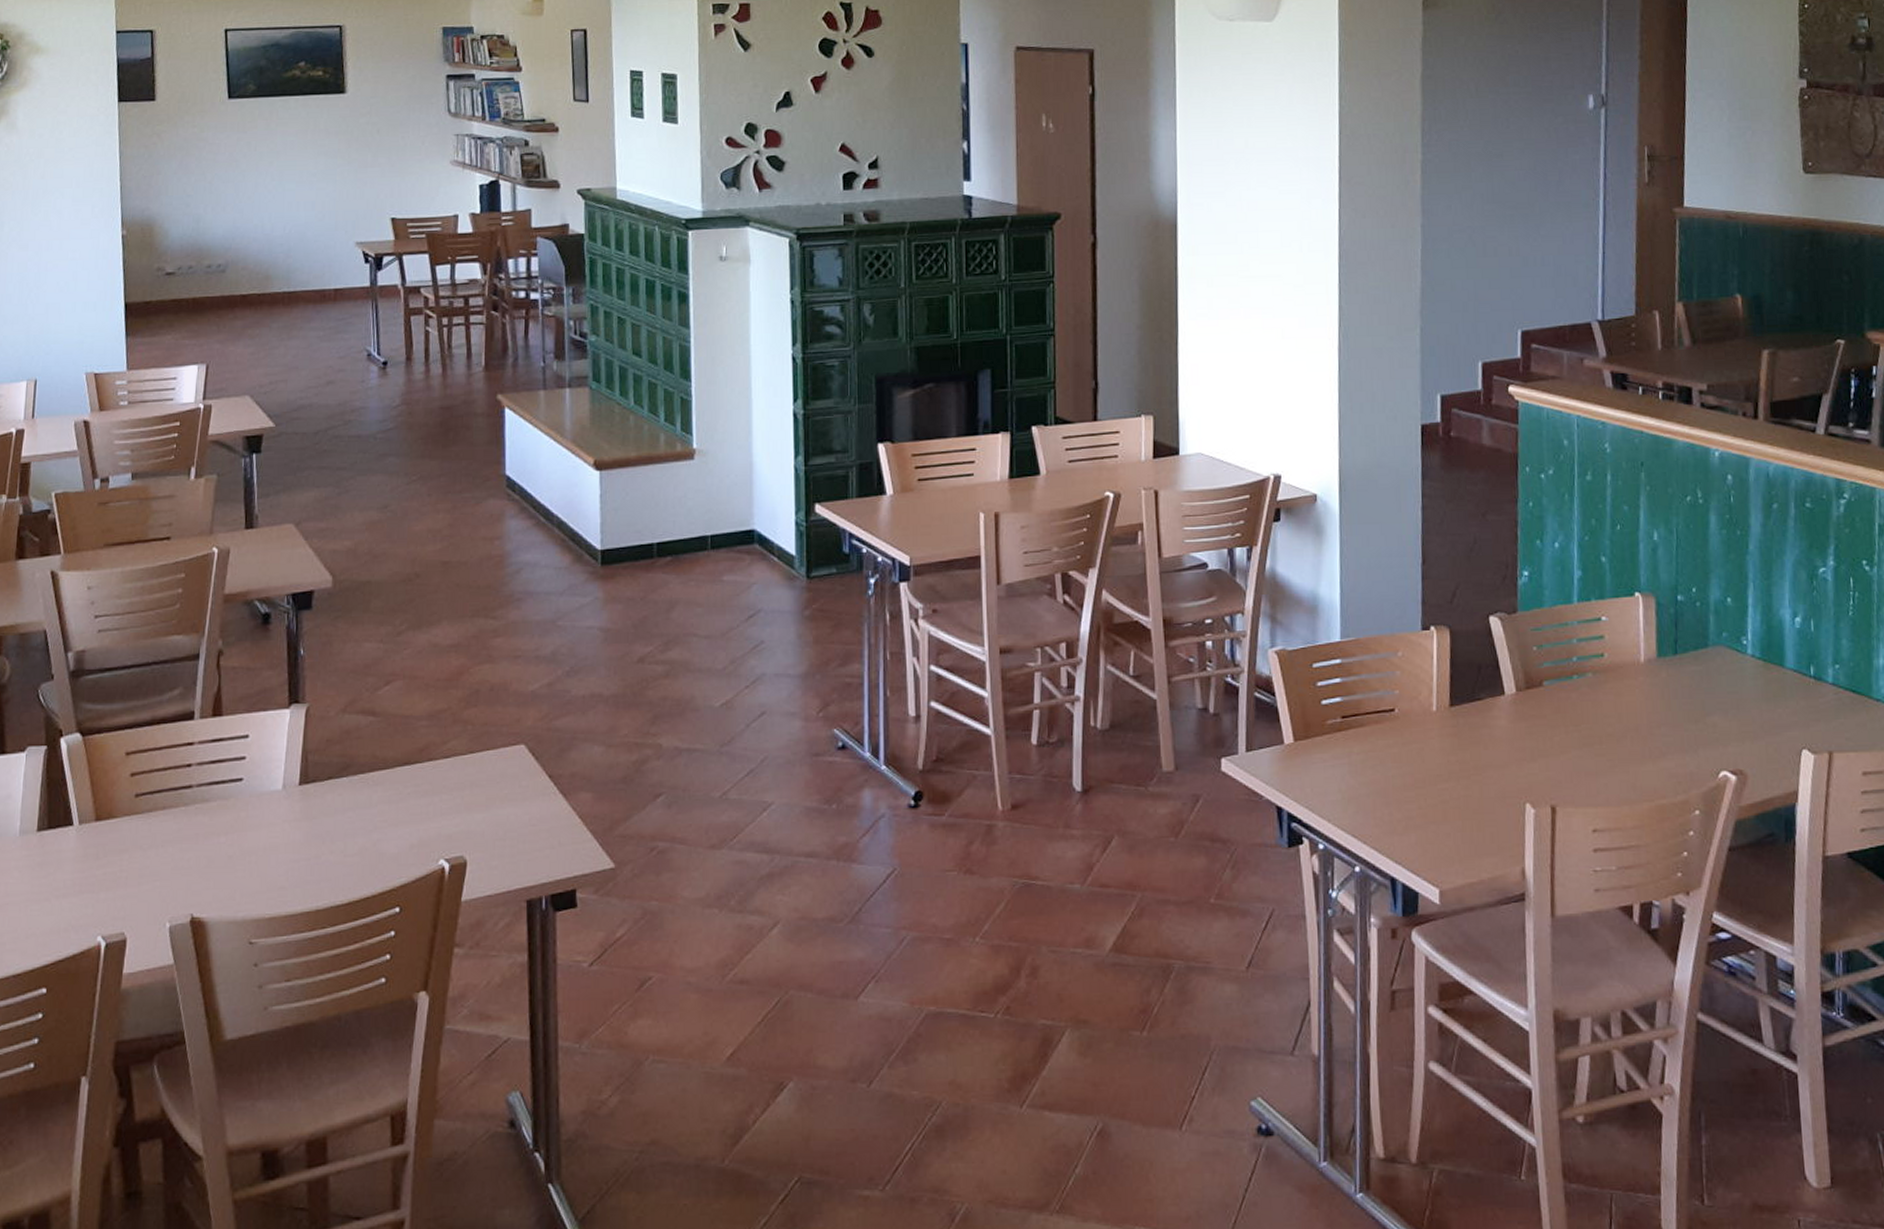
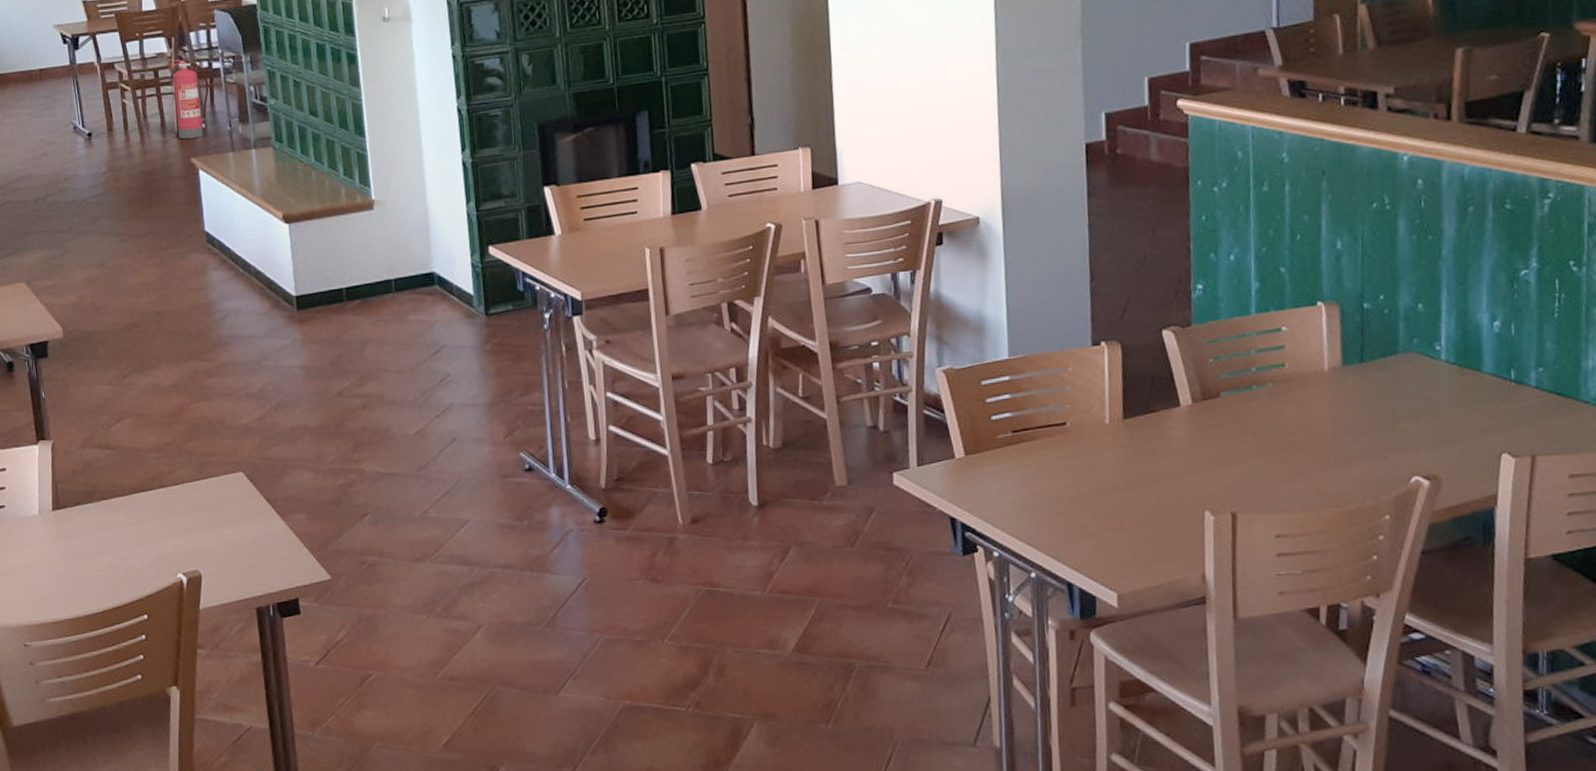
fire extinguisher: none [480,286,525,374] -> present [167,59,210,139]

